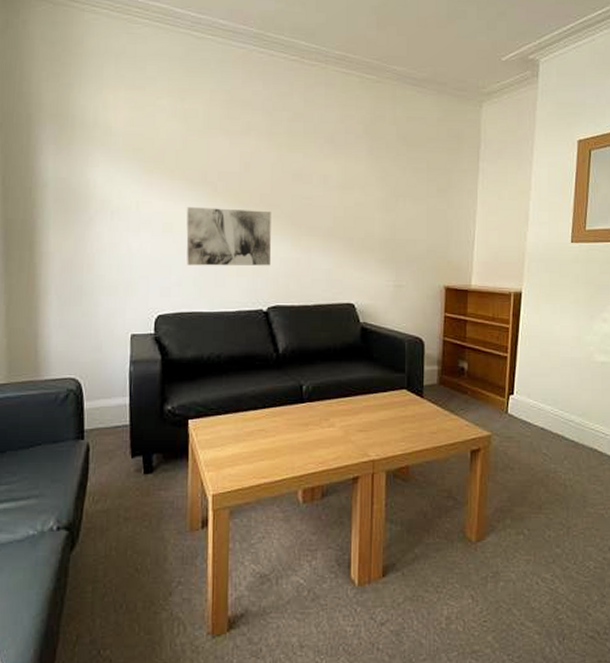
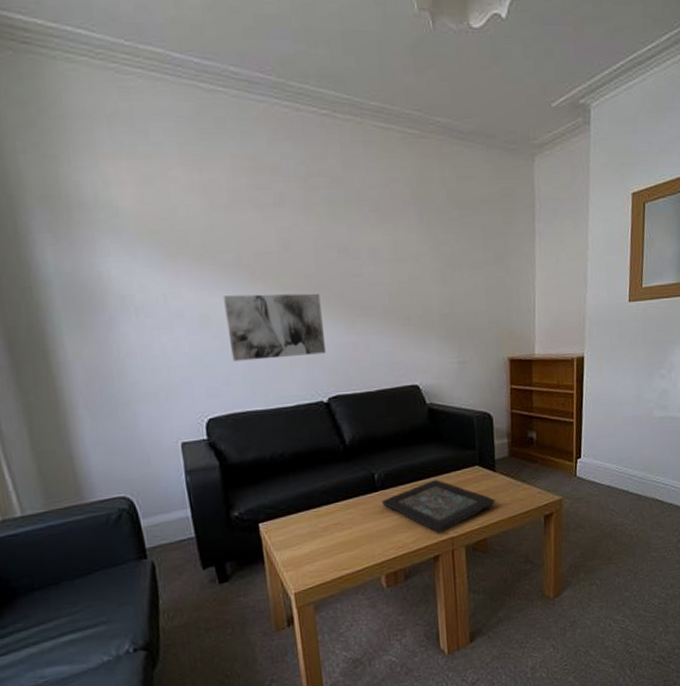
decorative tray: none [306,399,421,453] -> present [381,480,495,533]

